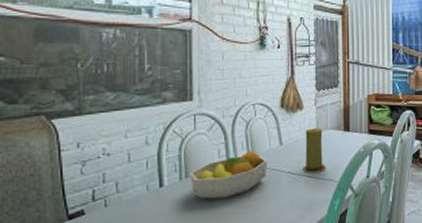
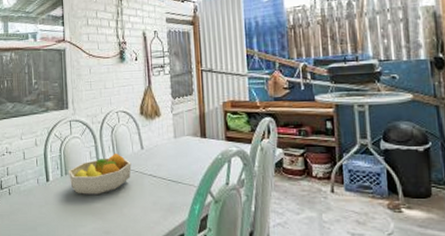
candle: present [303,128,326,173] -> none [163,134,185,177]

